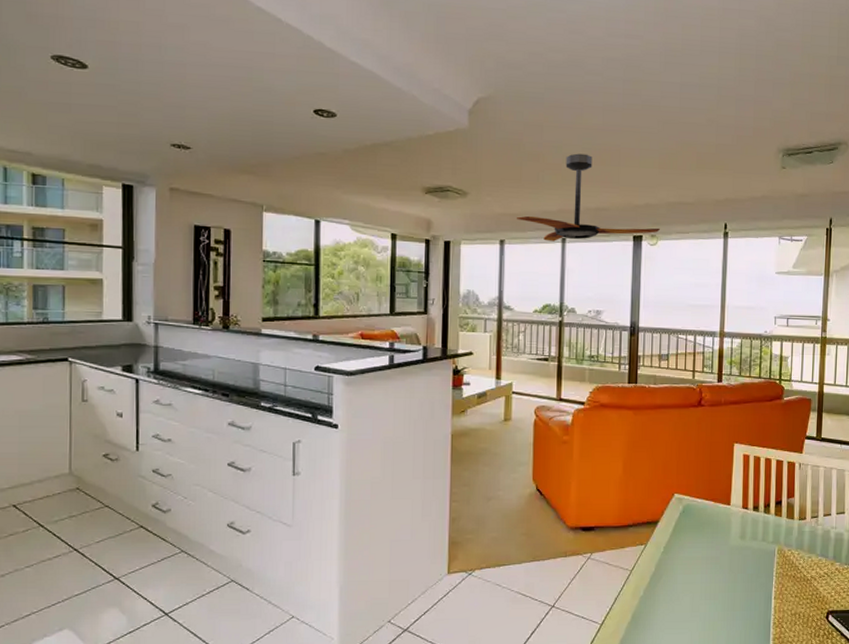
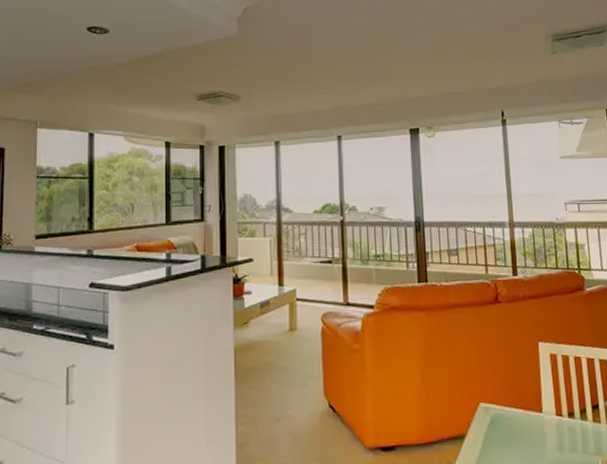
ceiling fan: present [517,153,660,242] -> none [291,52,436,140]

